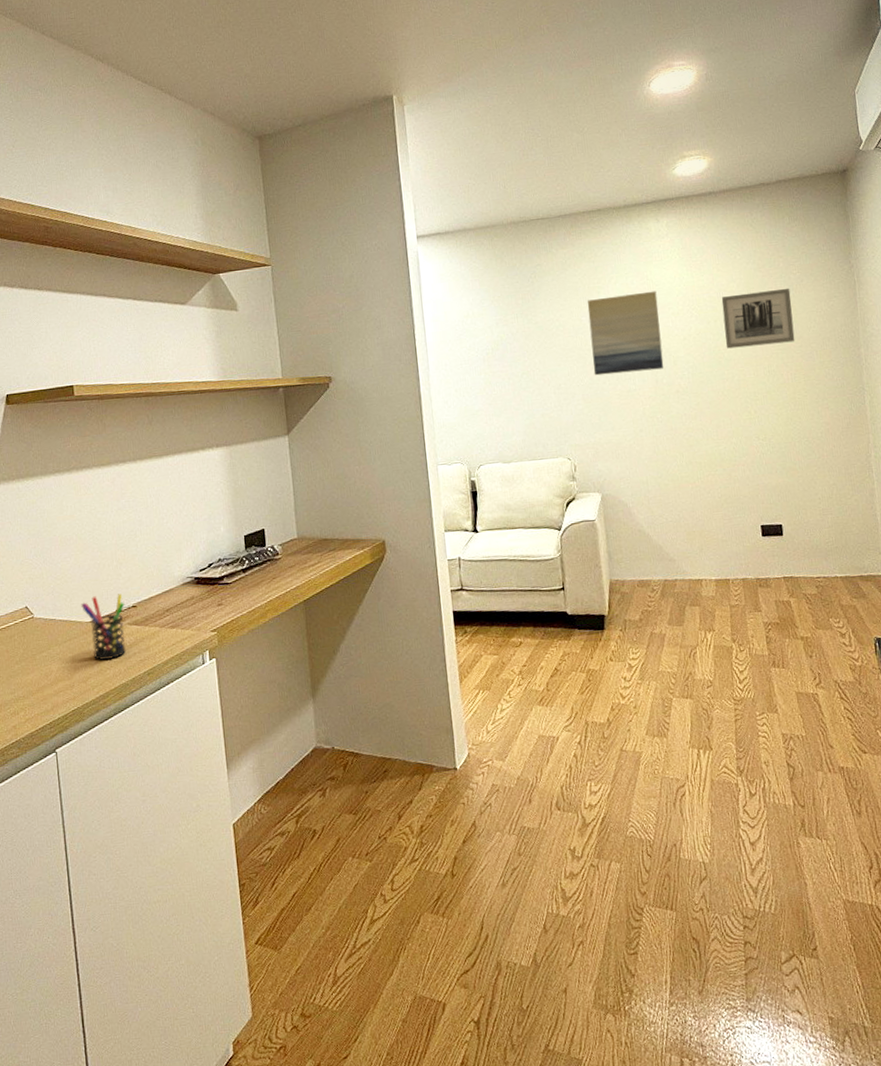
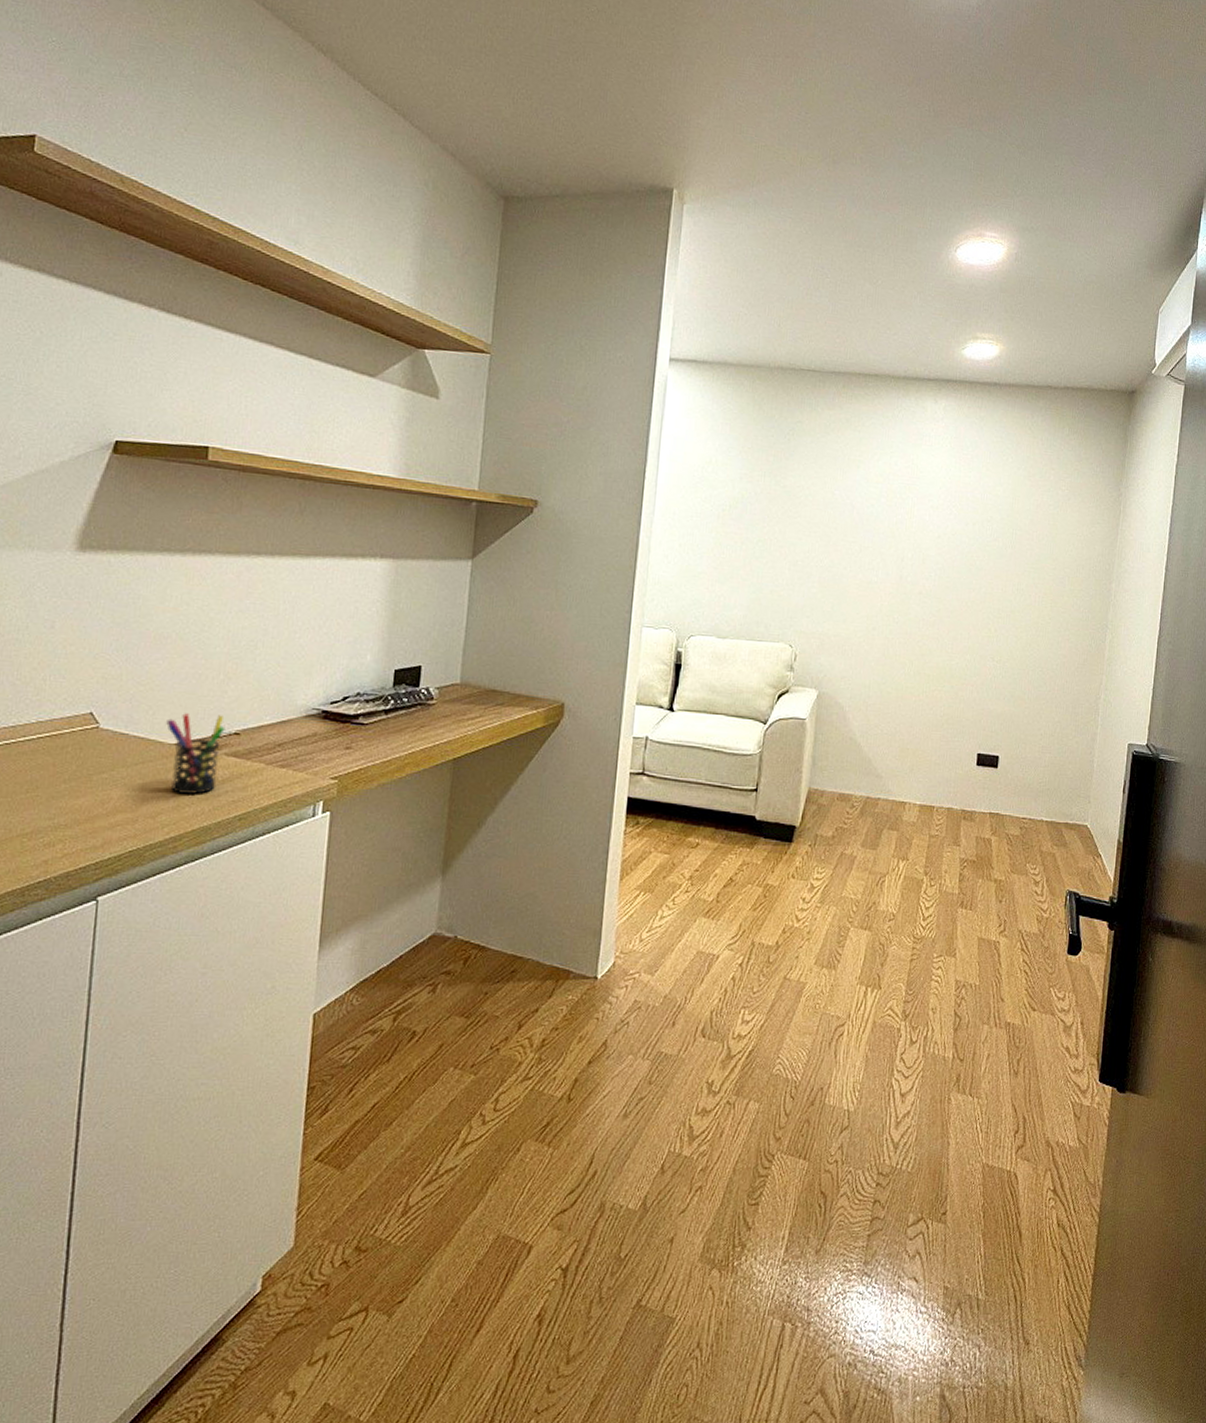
wall art: present [587,291,664,376] -> none [836,473,920,565]
wall art: present [721,288,795,349] -> none [979,499,1056,563]

